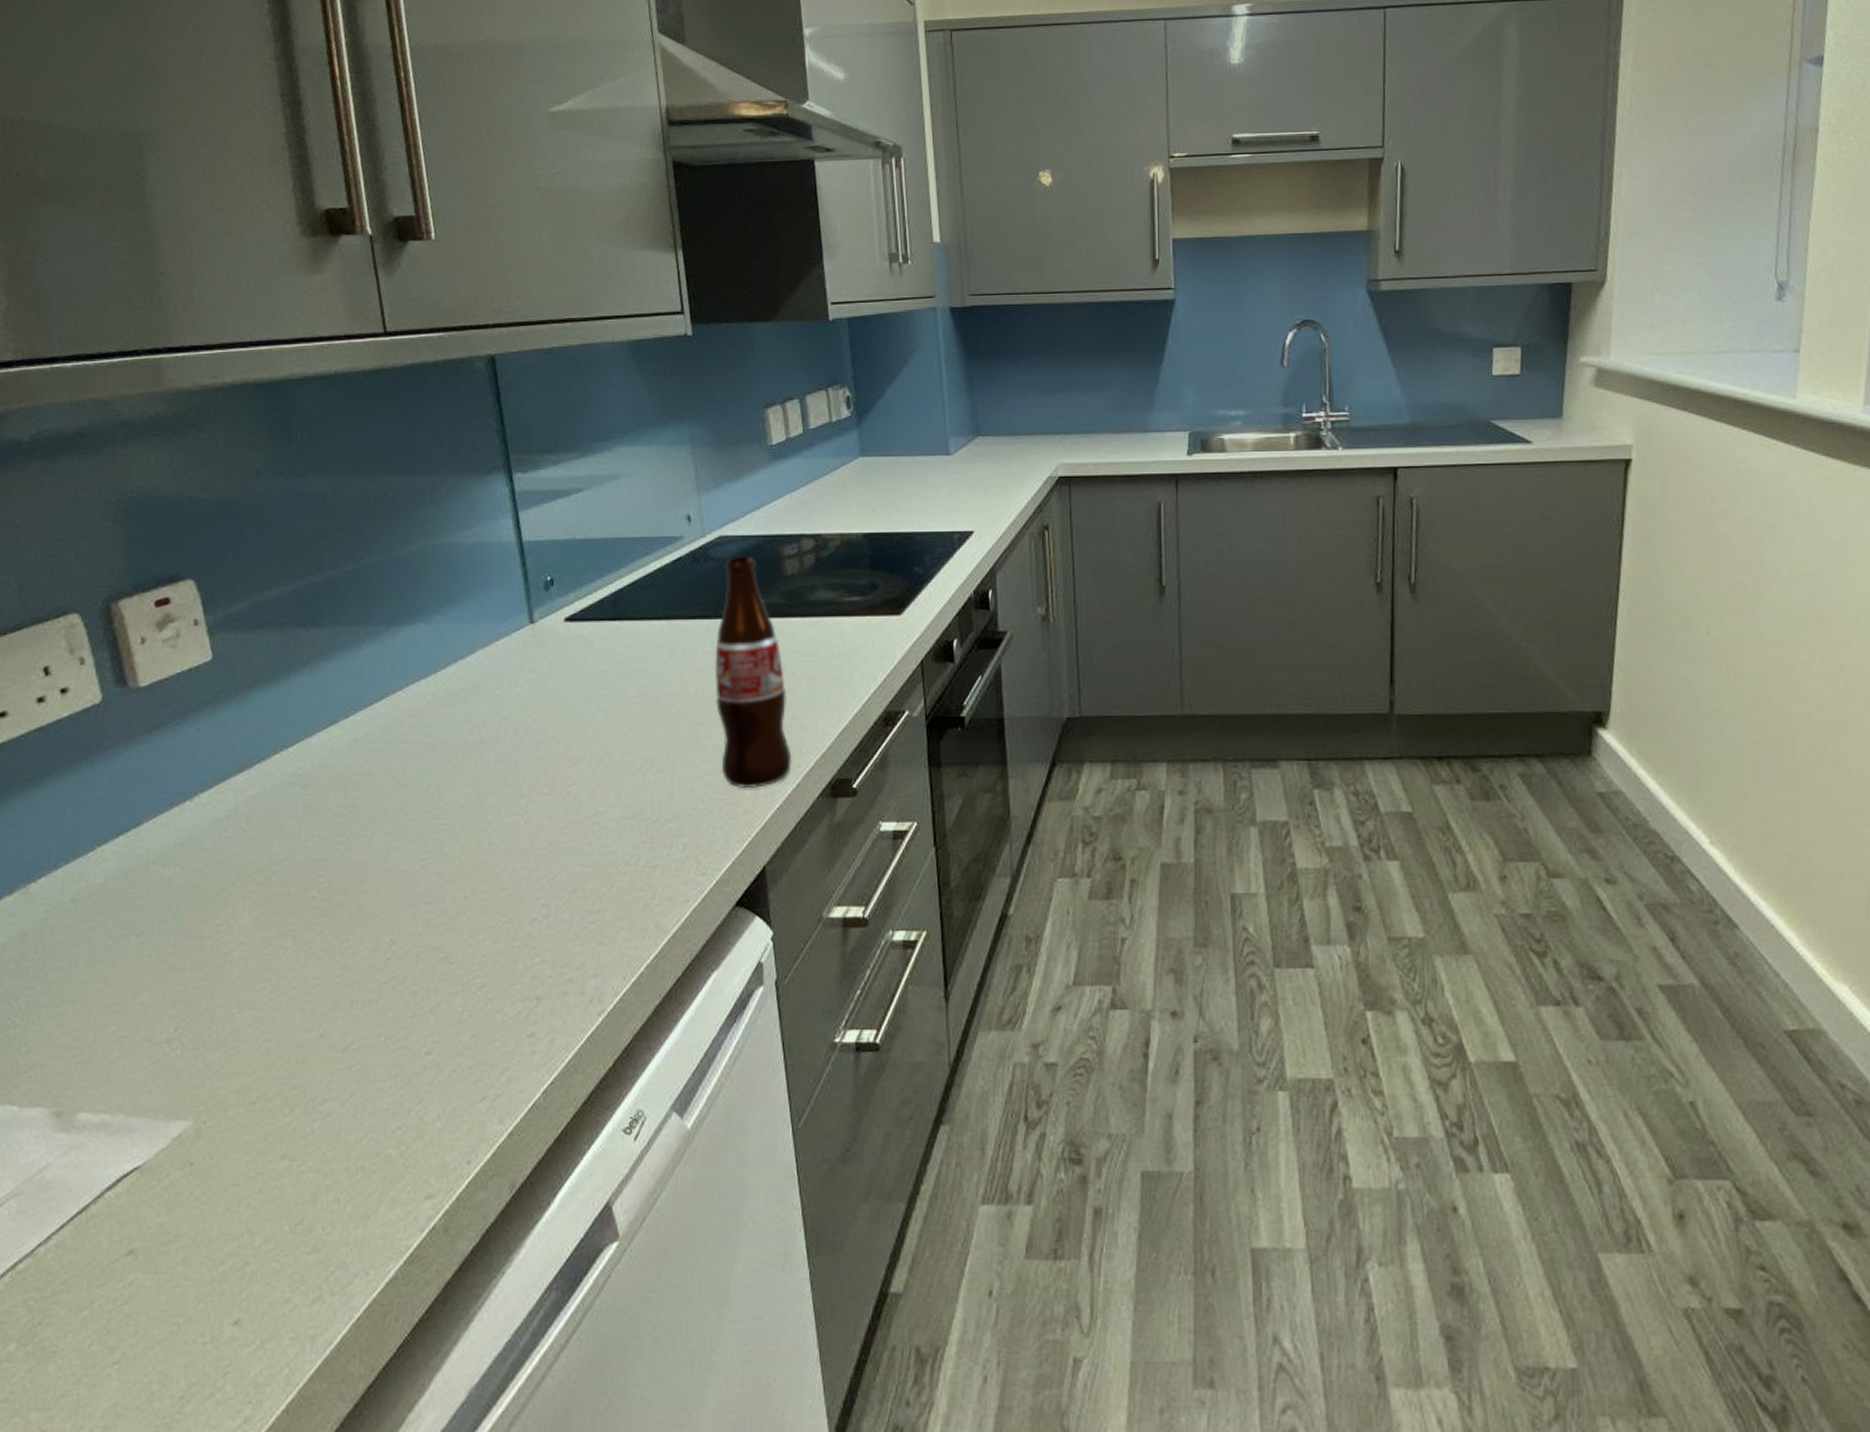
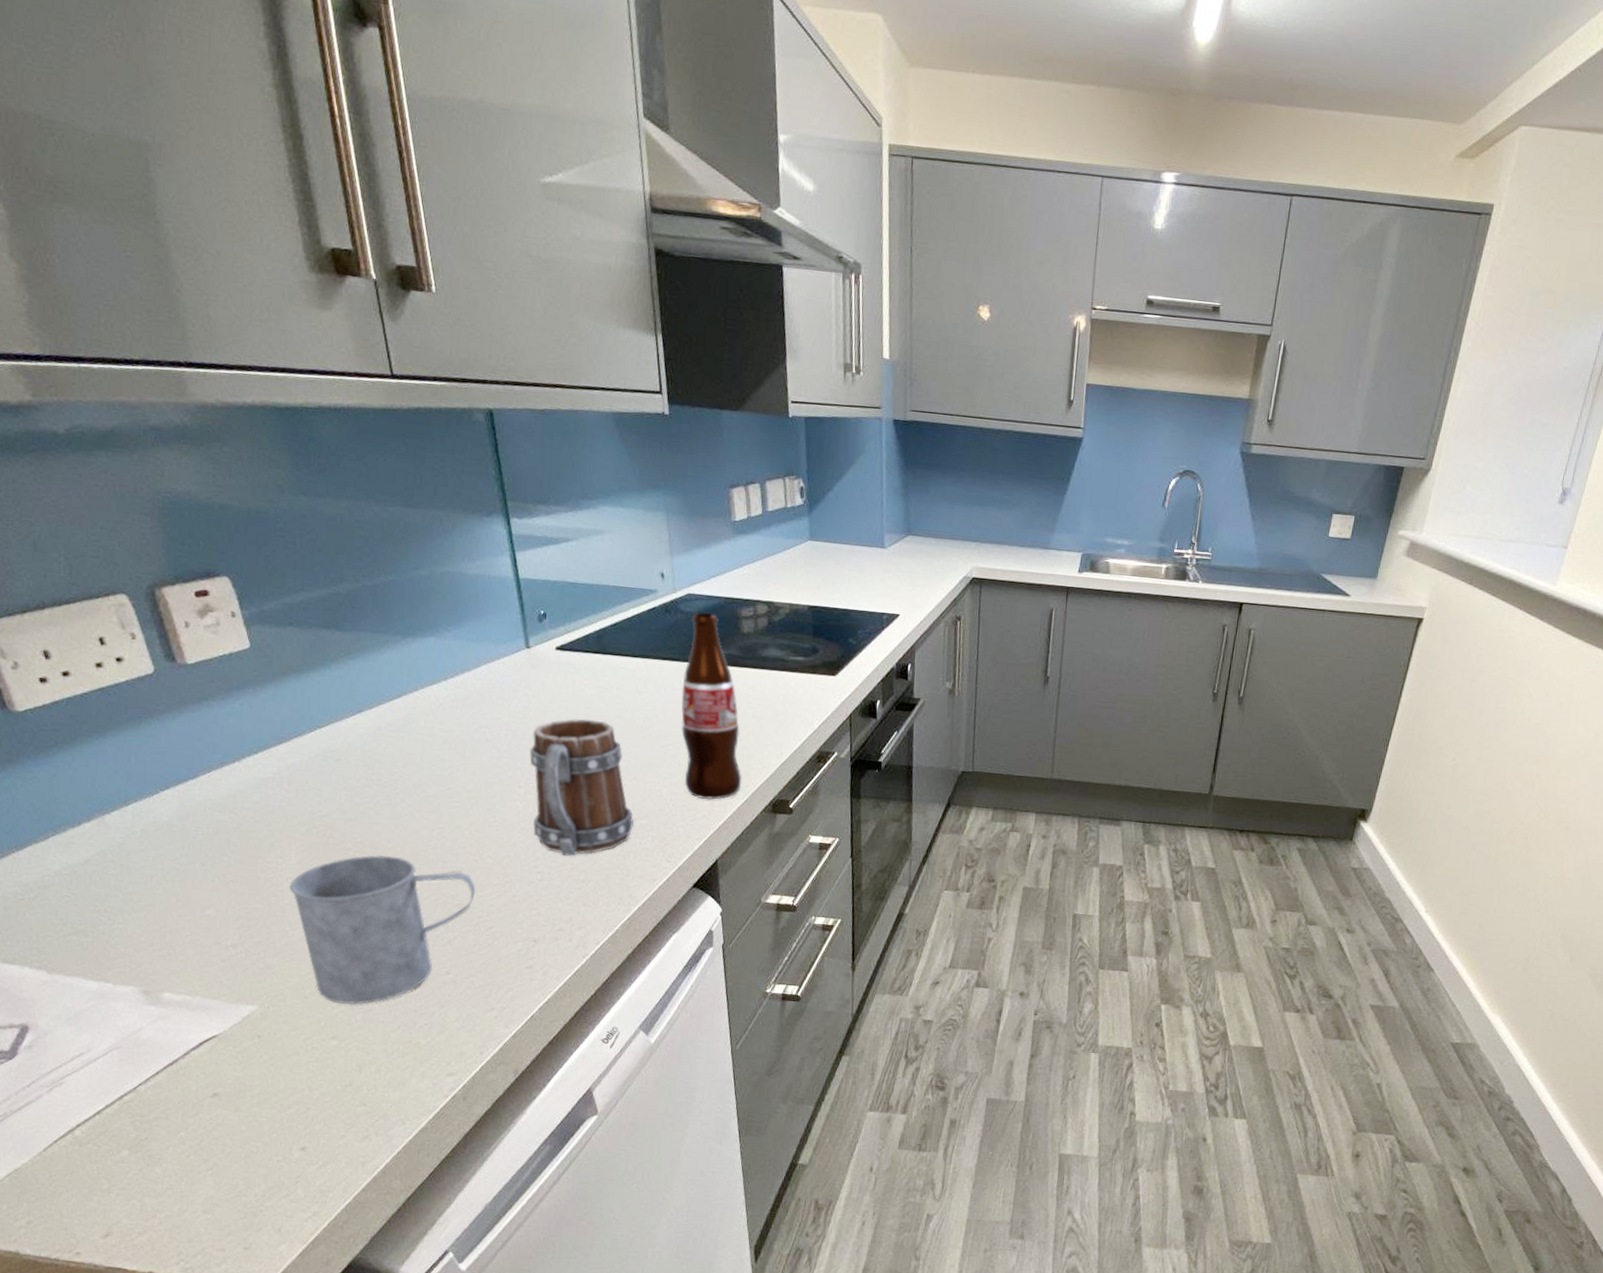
mug: none [240,902,466,1109] -> present [289,854,476,1005]
mug: none [533,702,661,881] -> present [530,718,635,857]

